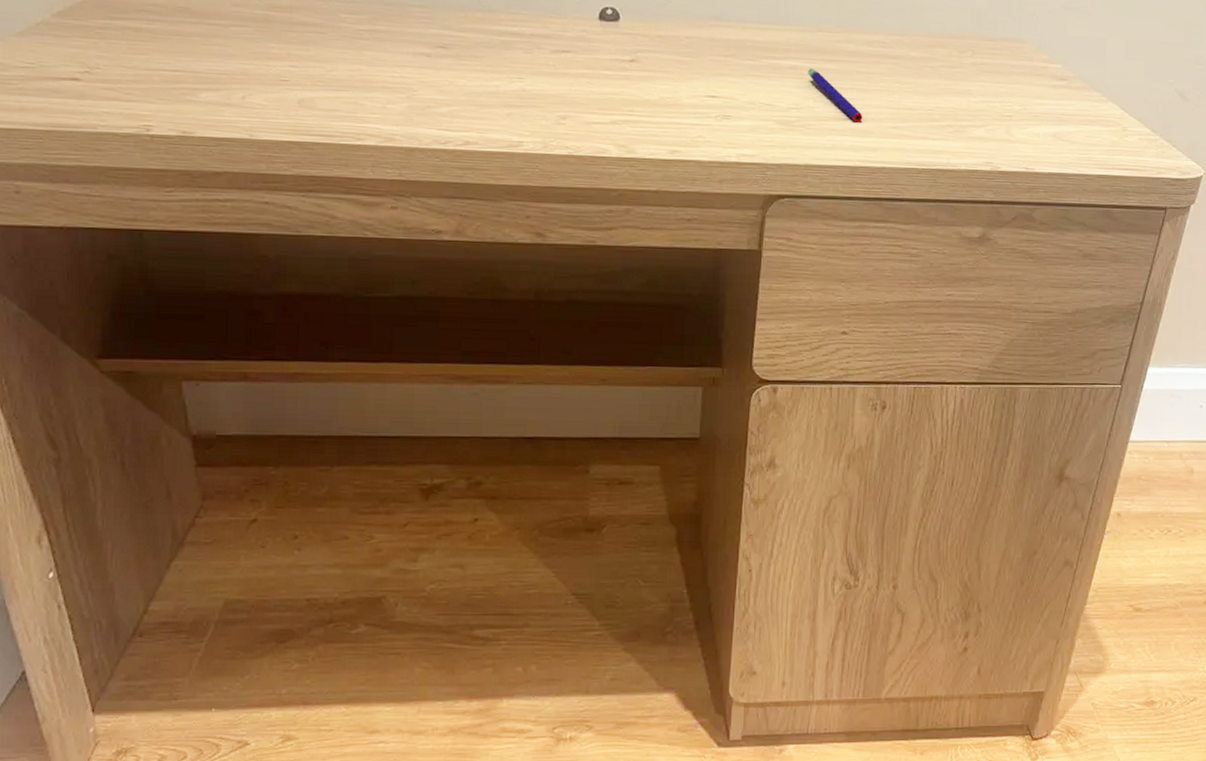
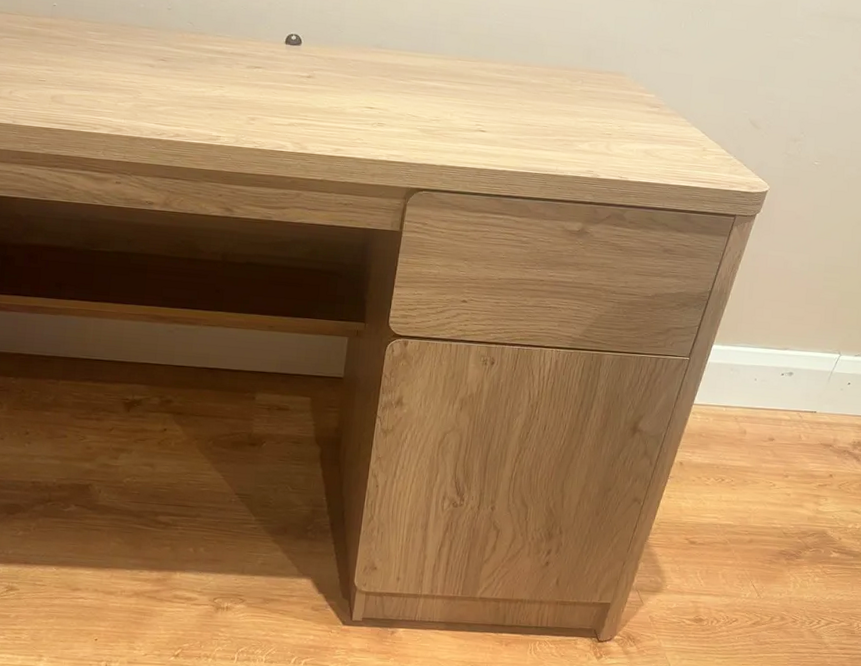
pen: present [808,68,863,123] -> none [448,88,490,134]

